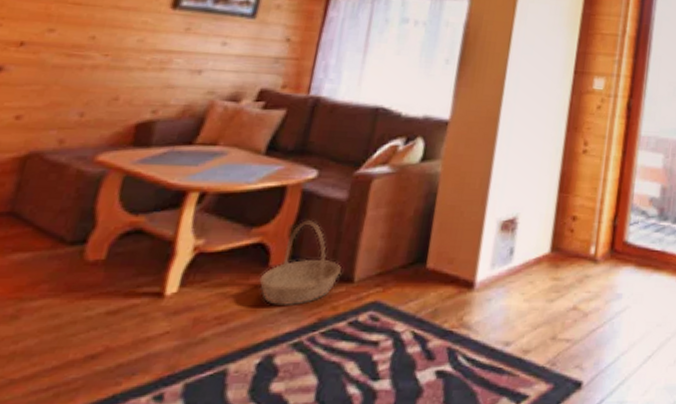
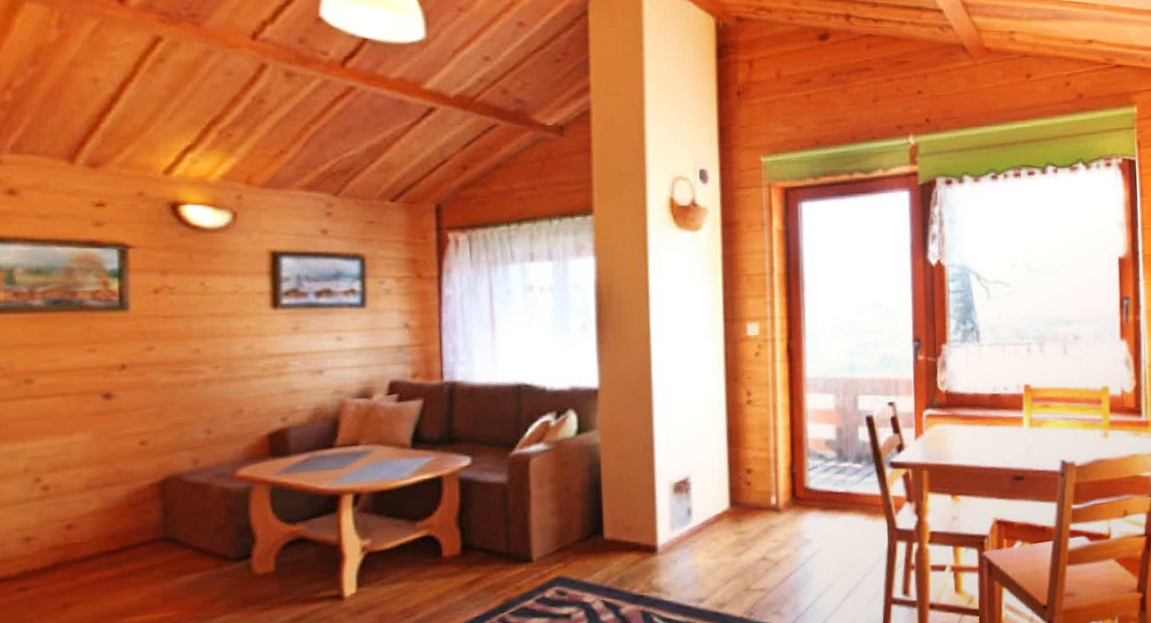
basket: present [259,220,342,307] -> none [436,507,519,593]

